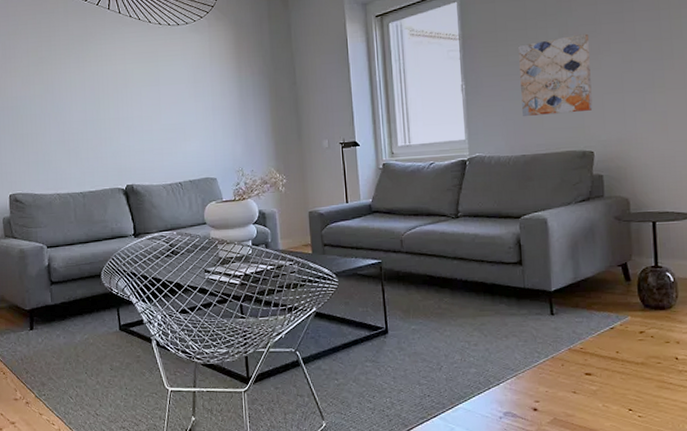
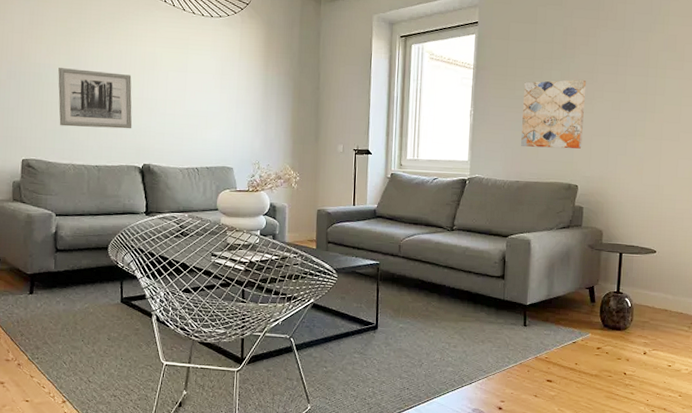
wall art: none [34,96,112,157] -> present [58,68,132,129]

